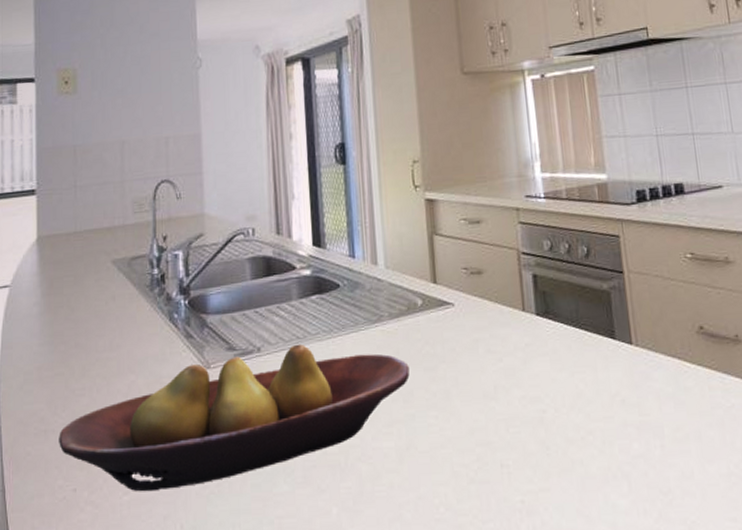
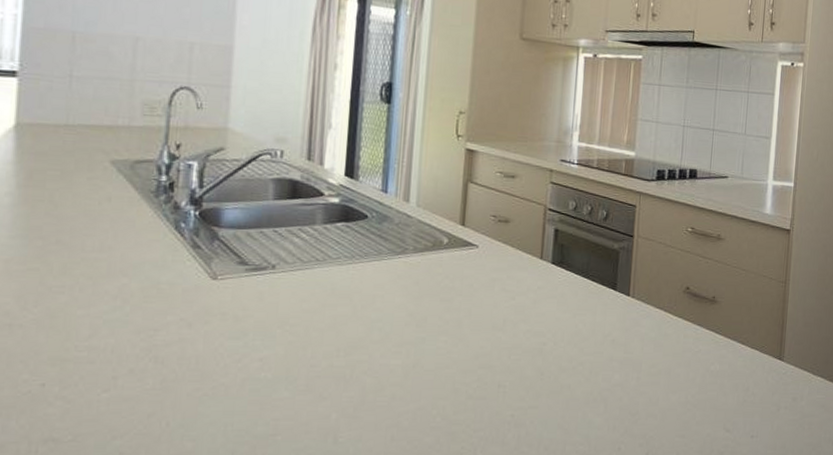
fruit bowl: present [59,344,410,492] -> none [26,265,426,391]

